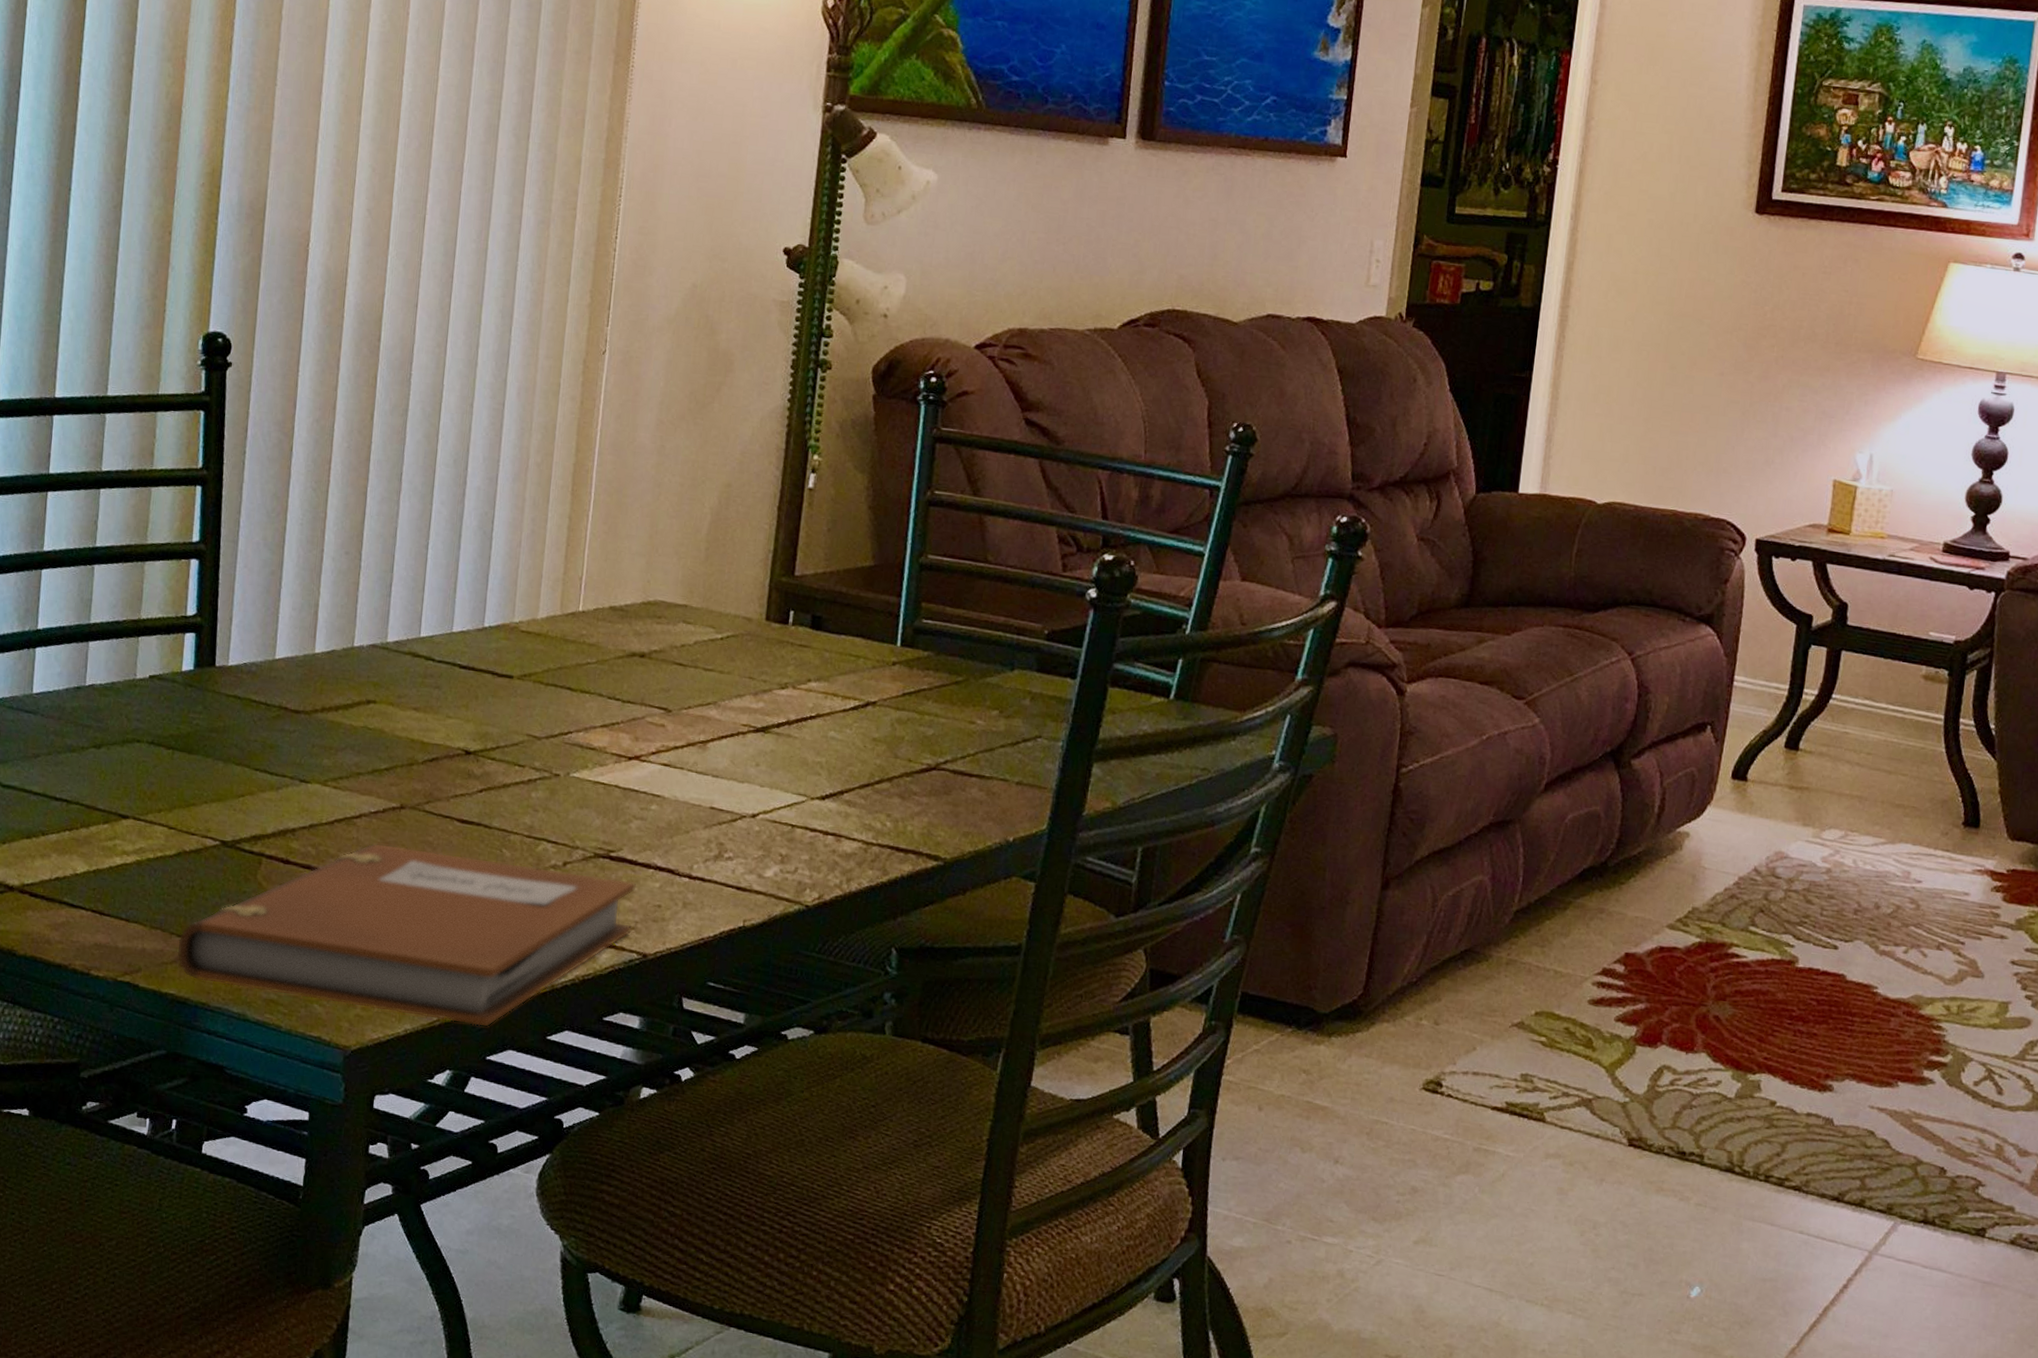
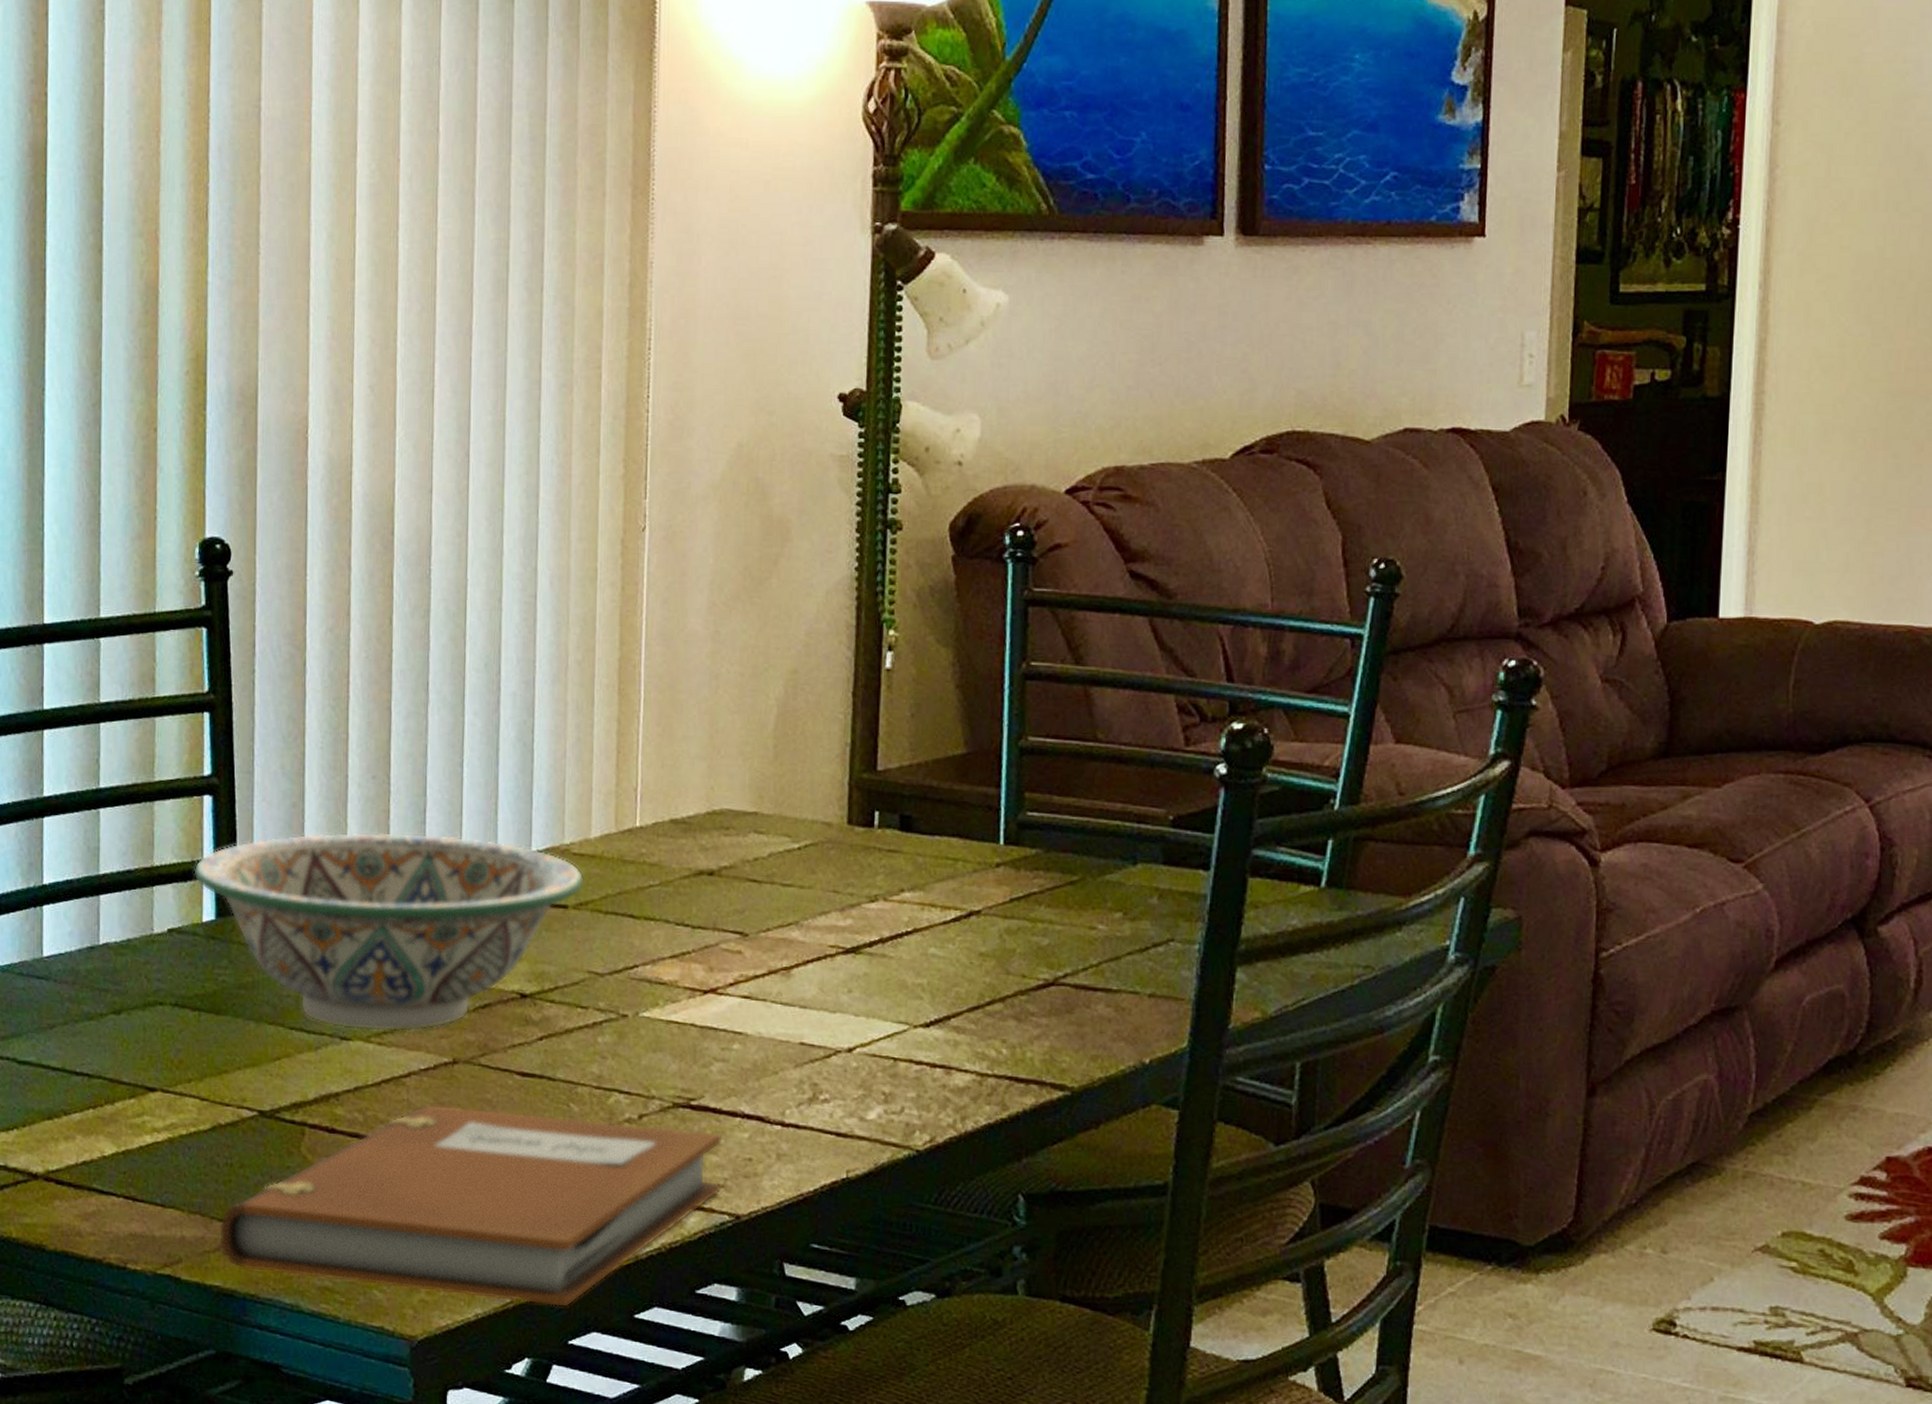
decorative bowl: none [177,599,530,778] -> present [194,832,584,1032]

